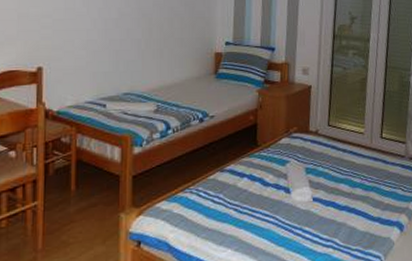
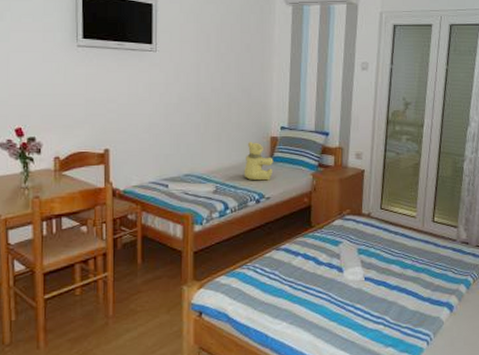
teddy bear: none [186,58,218,99] -> present [243,142,274,181]

